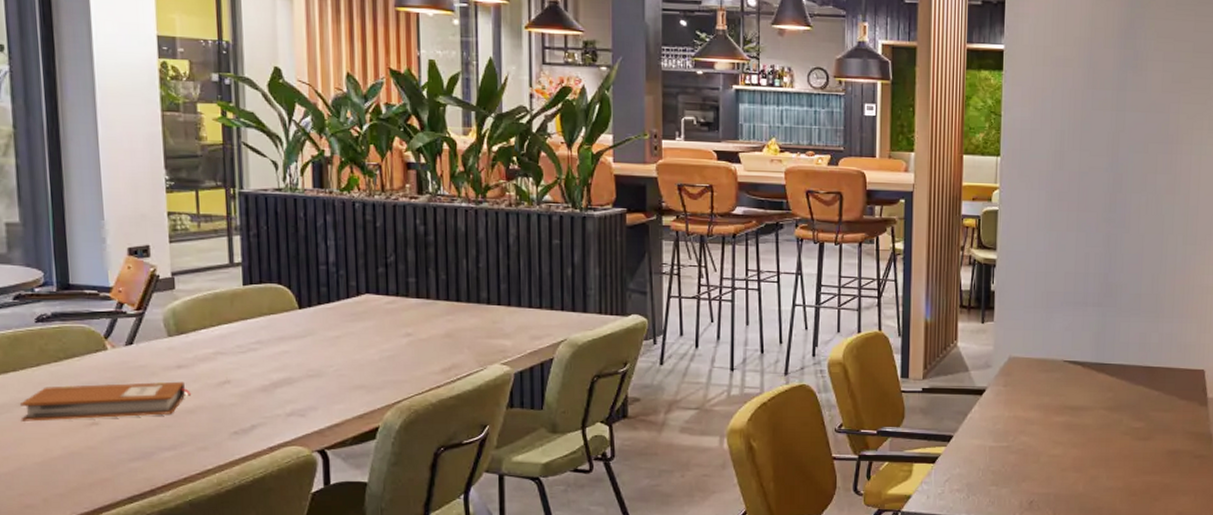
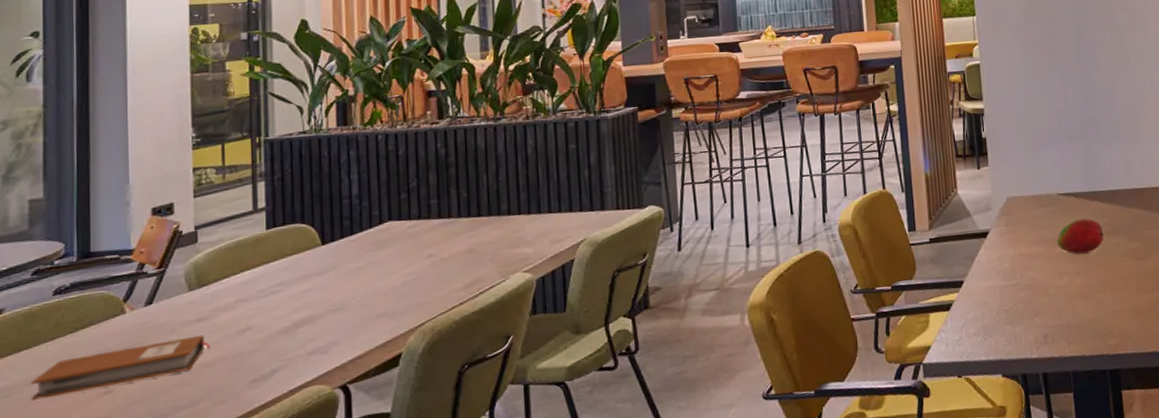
fruit: none [1056,390,1107,426] -> present [1057,218,1104,255]

